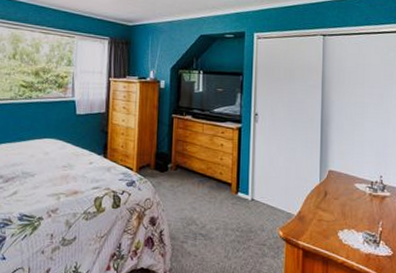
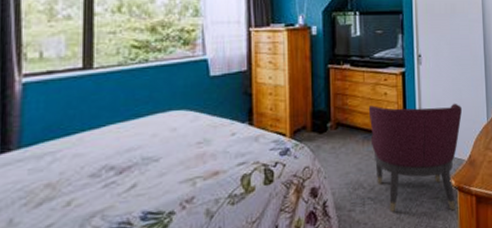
chair: none [205,154,295,260] -> present [368,103,463,212]

